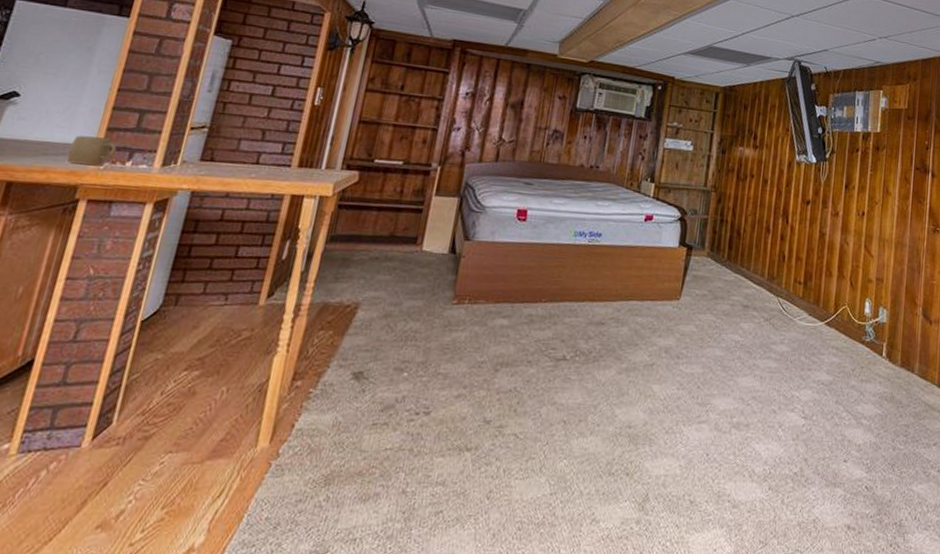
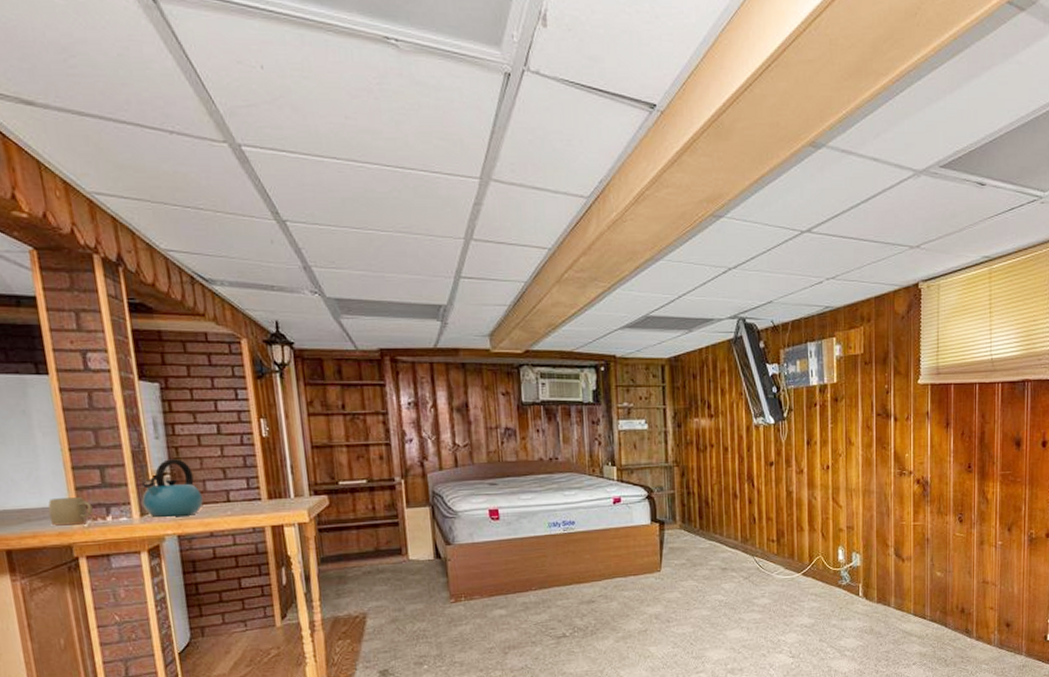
kettle: none [168,113,233,173] -> present [142,459,203,518]

